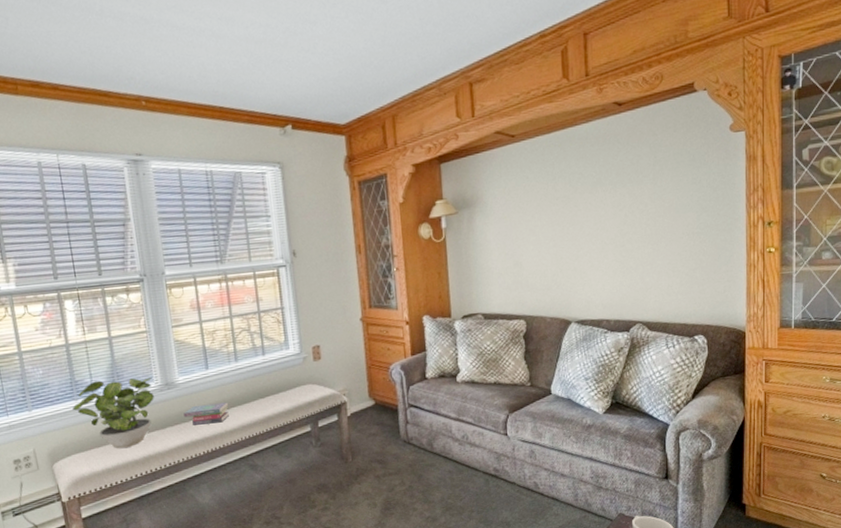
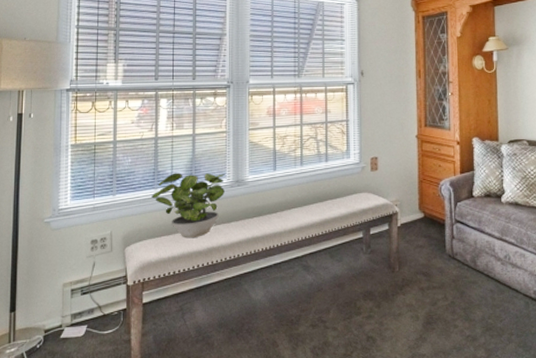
books: present [183,402,229,425] -> none [249,203,289,222]

